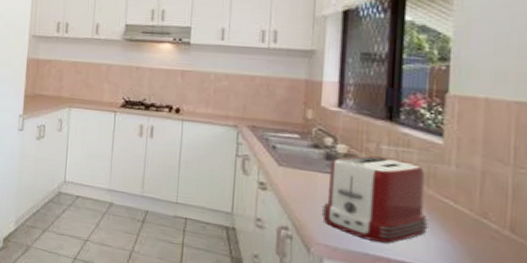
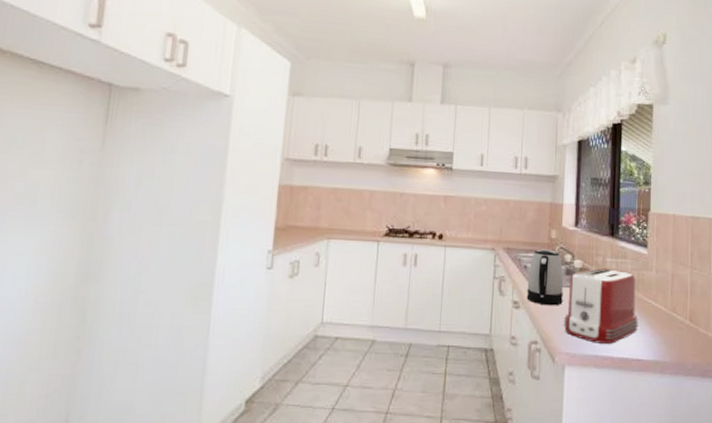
kettle: none [275,129,323,193] -> present [526,249,564,306]

